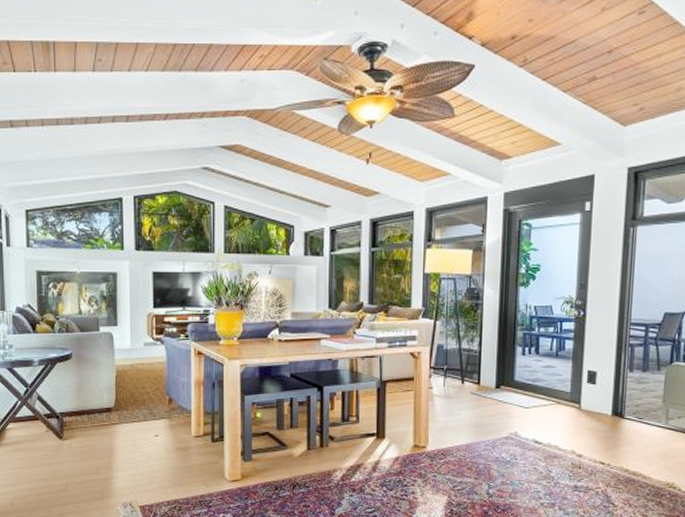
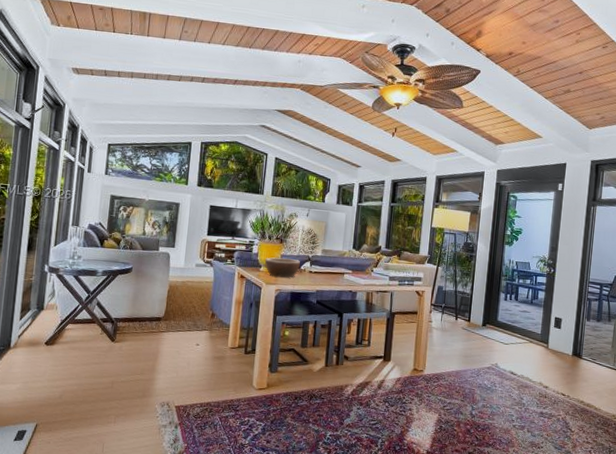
bowl: none [224,327,268,350] -> present [264,257,301,278]

